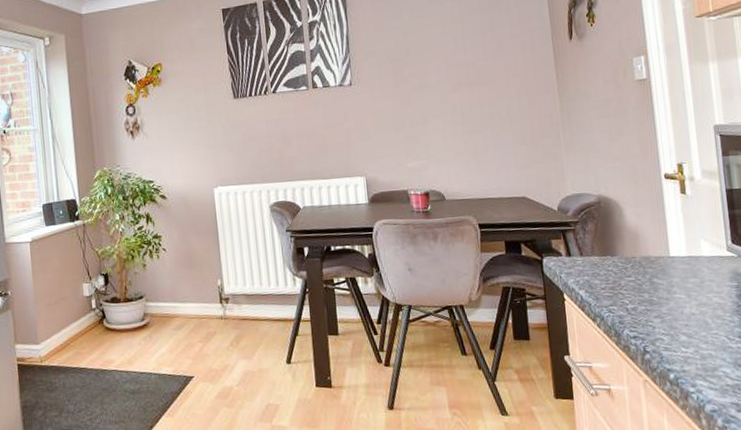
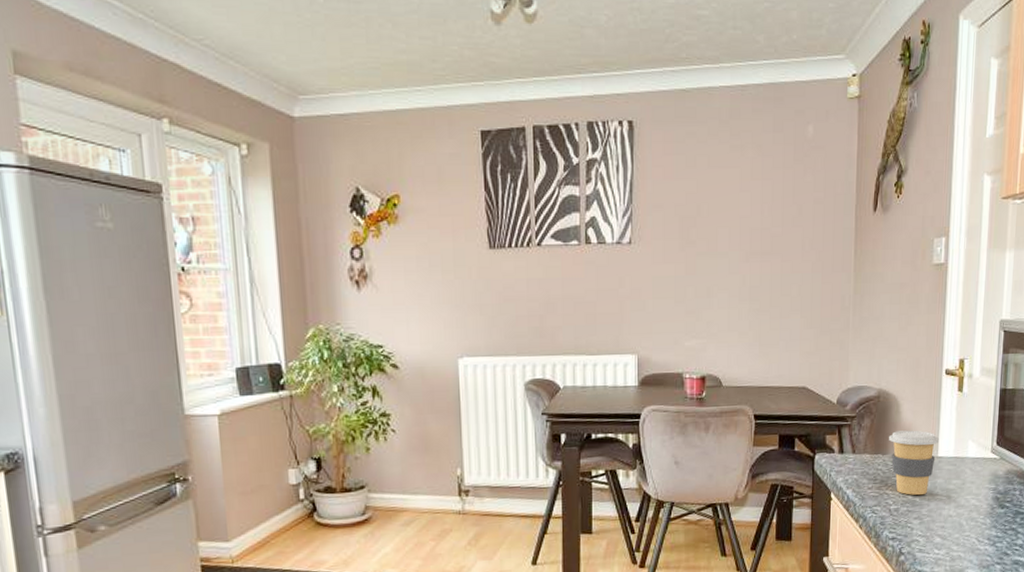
coffee cup: none [615,232,668,295] -> present [889,430,939,496]

